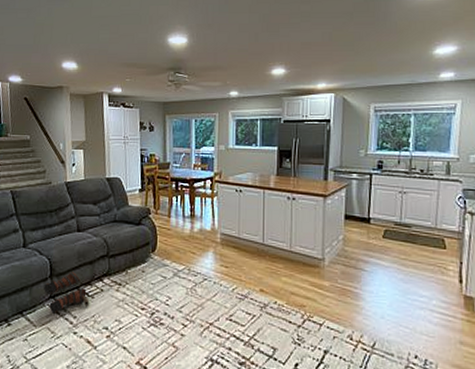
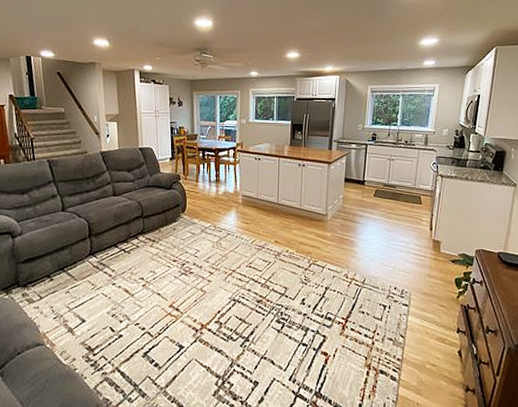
boots: present [44,272,90,313] -> none [83,232,127,268]

